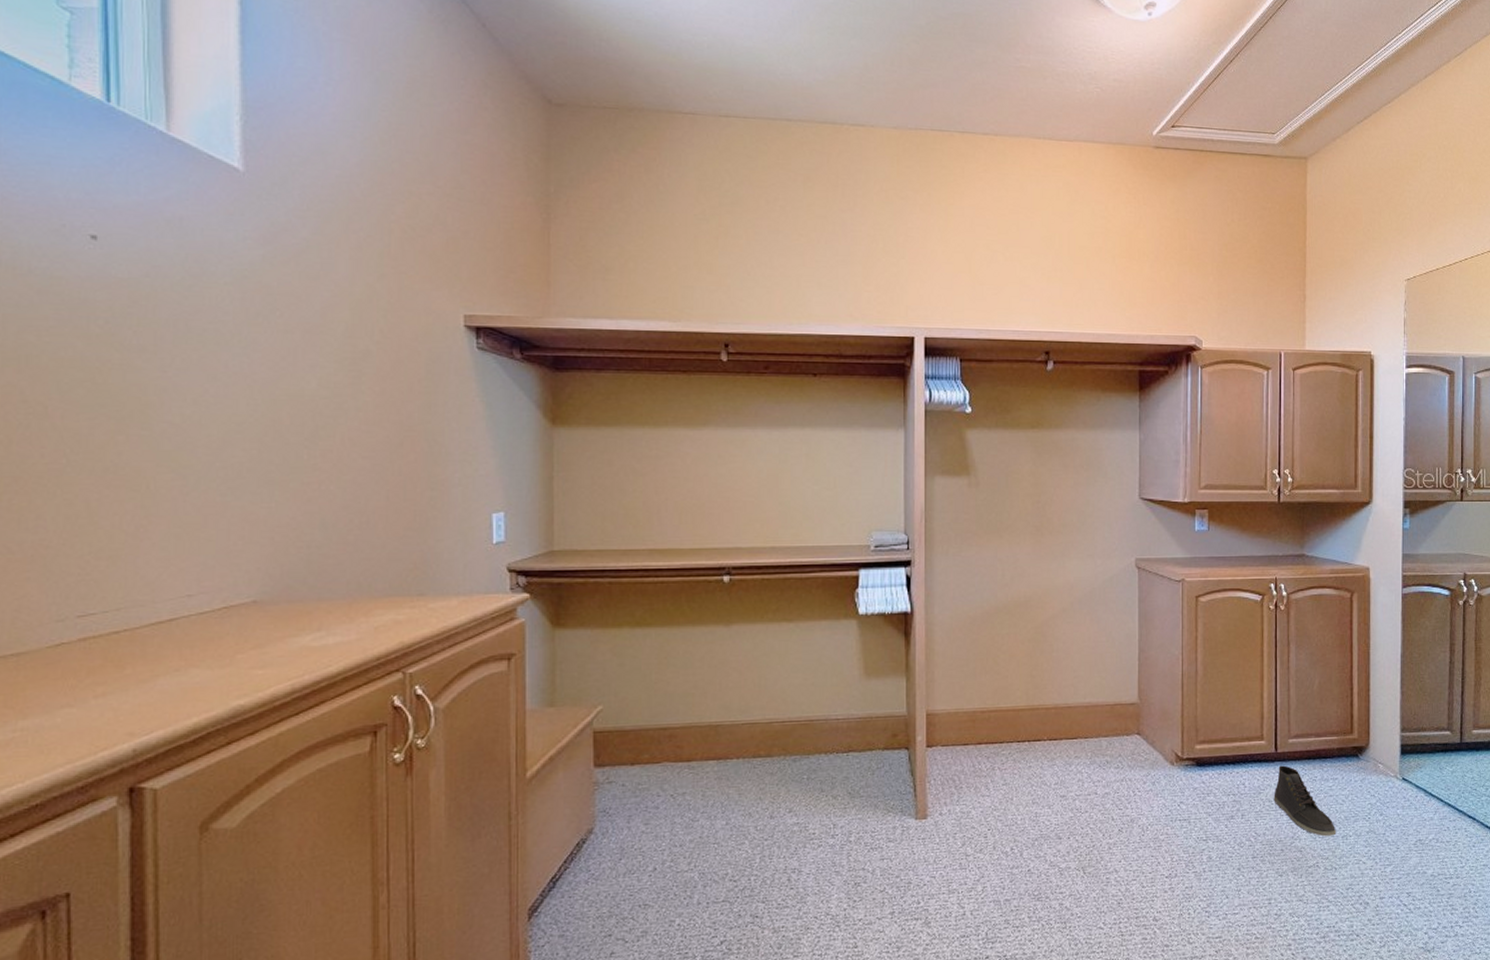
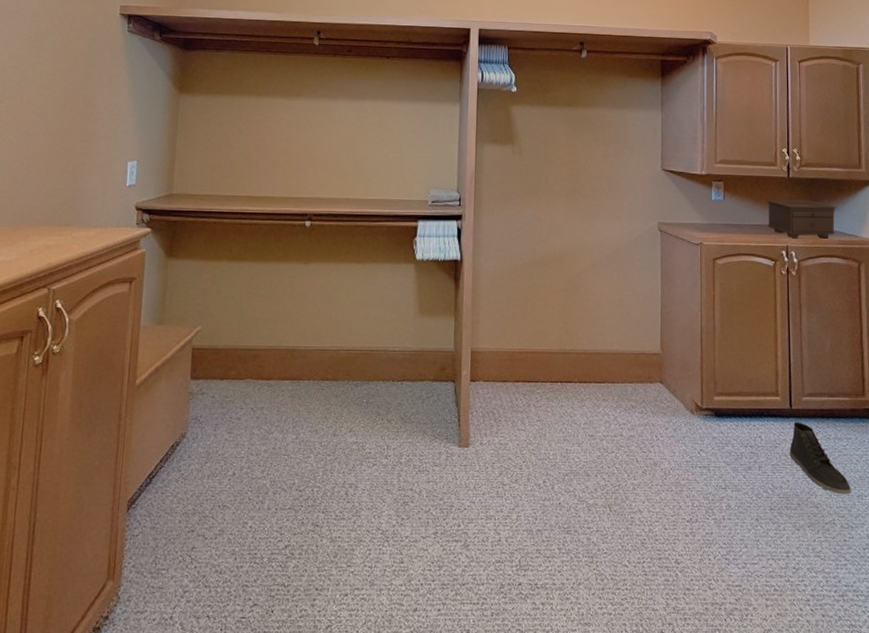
jewelry box: none [1254,526,1331,569] -> present [766,199,838,239]

